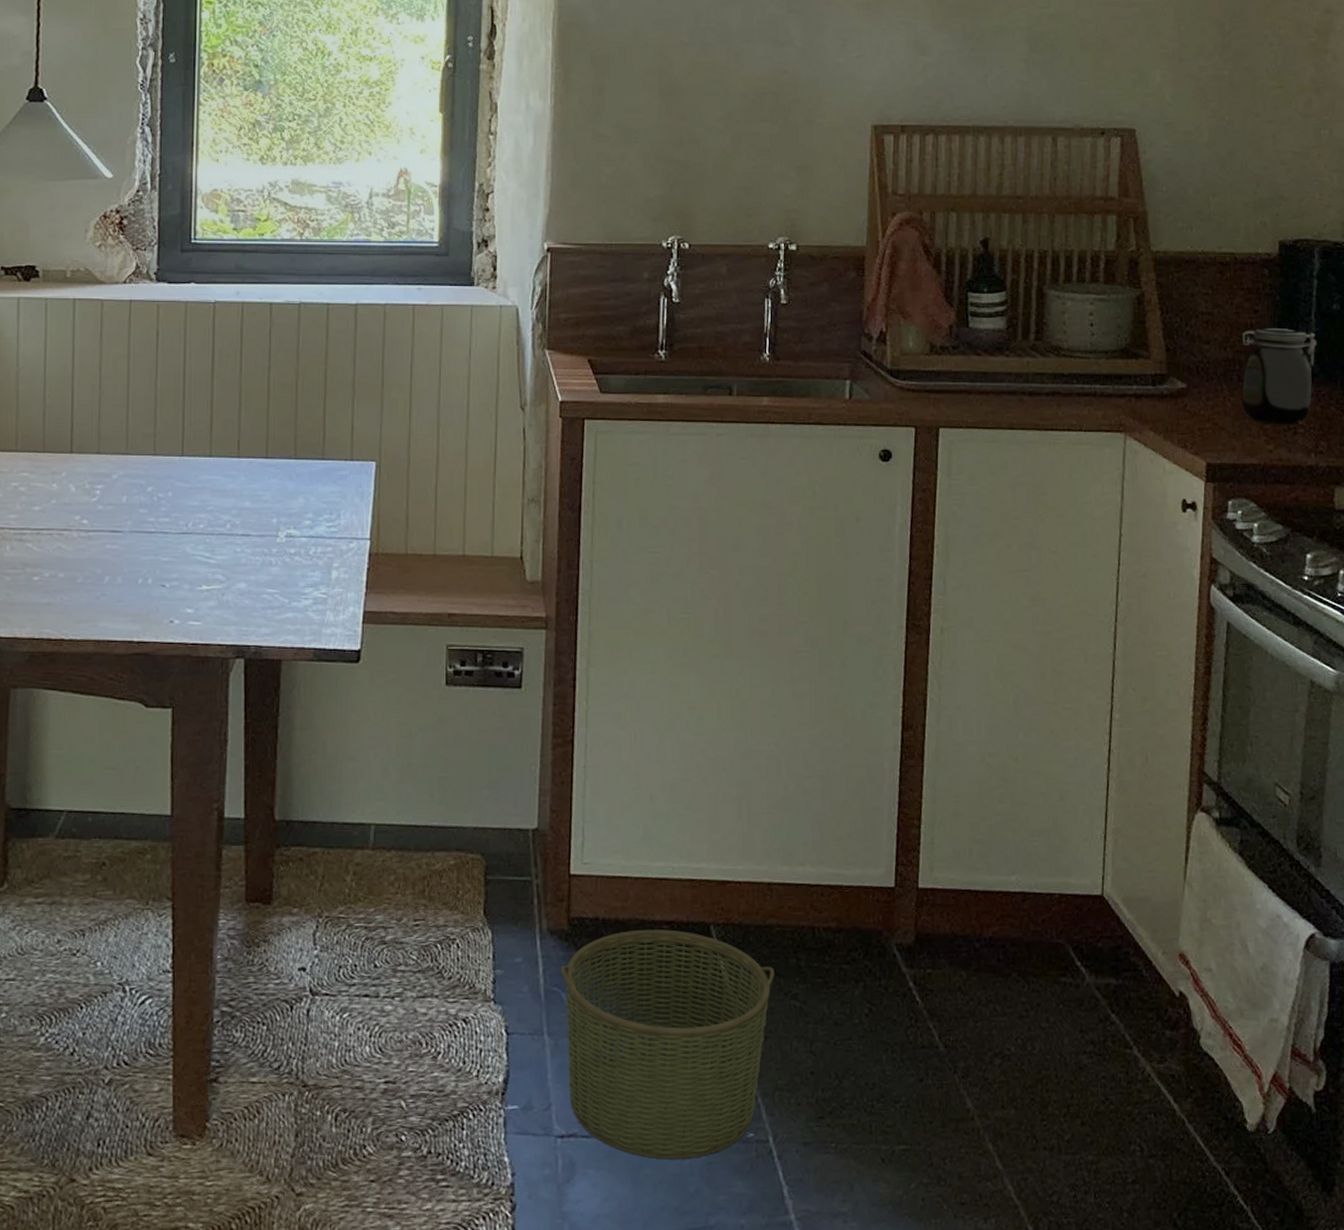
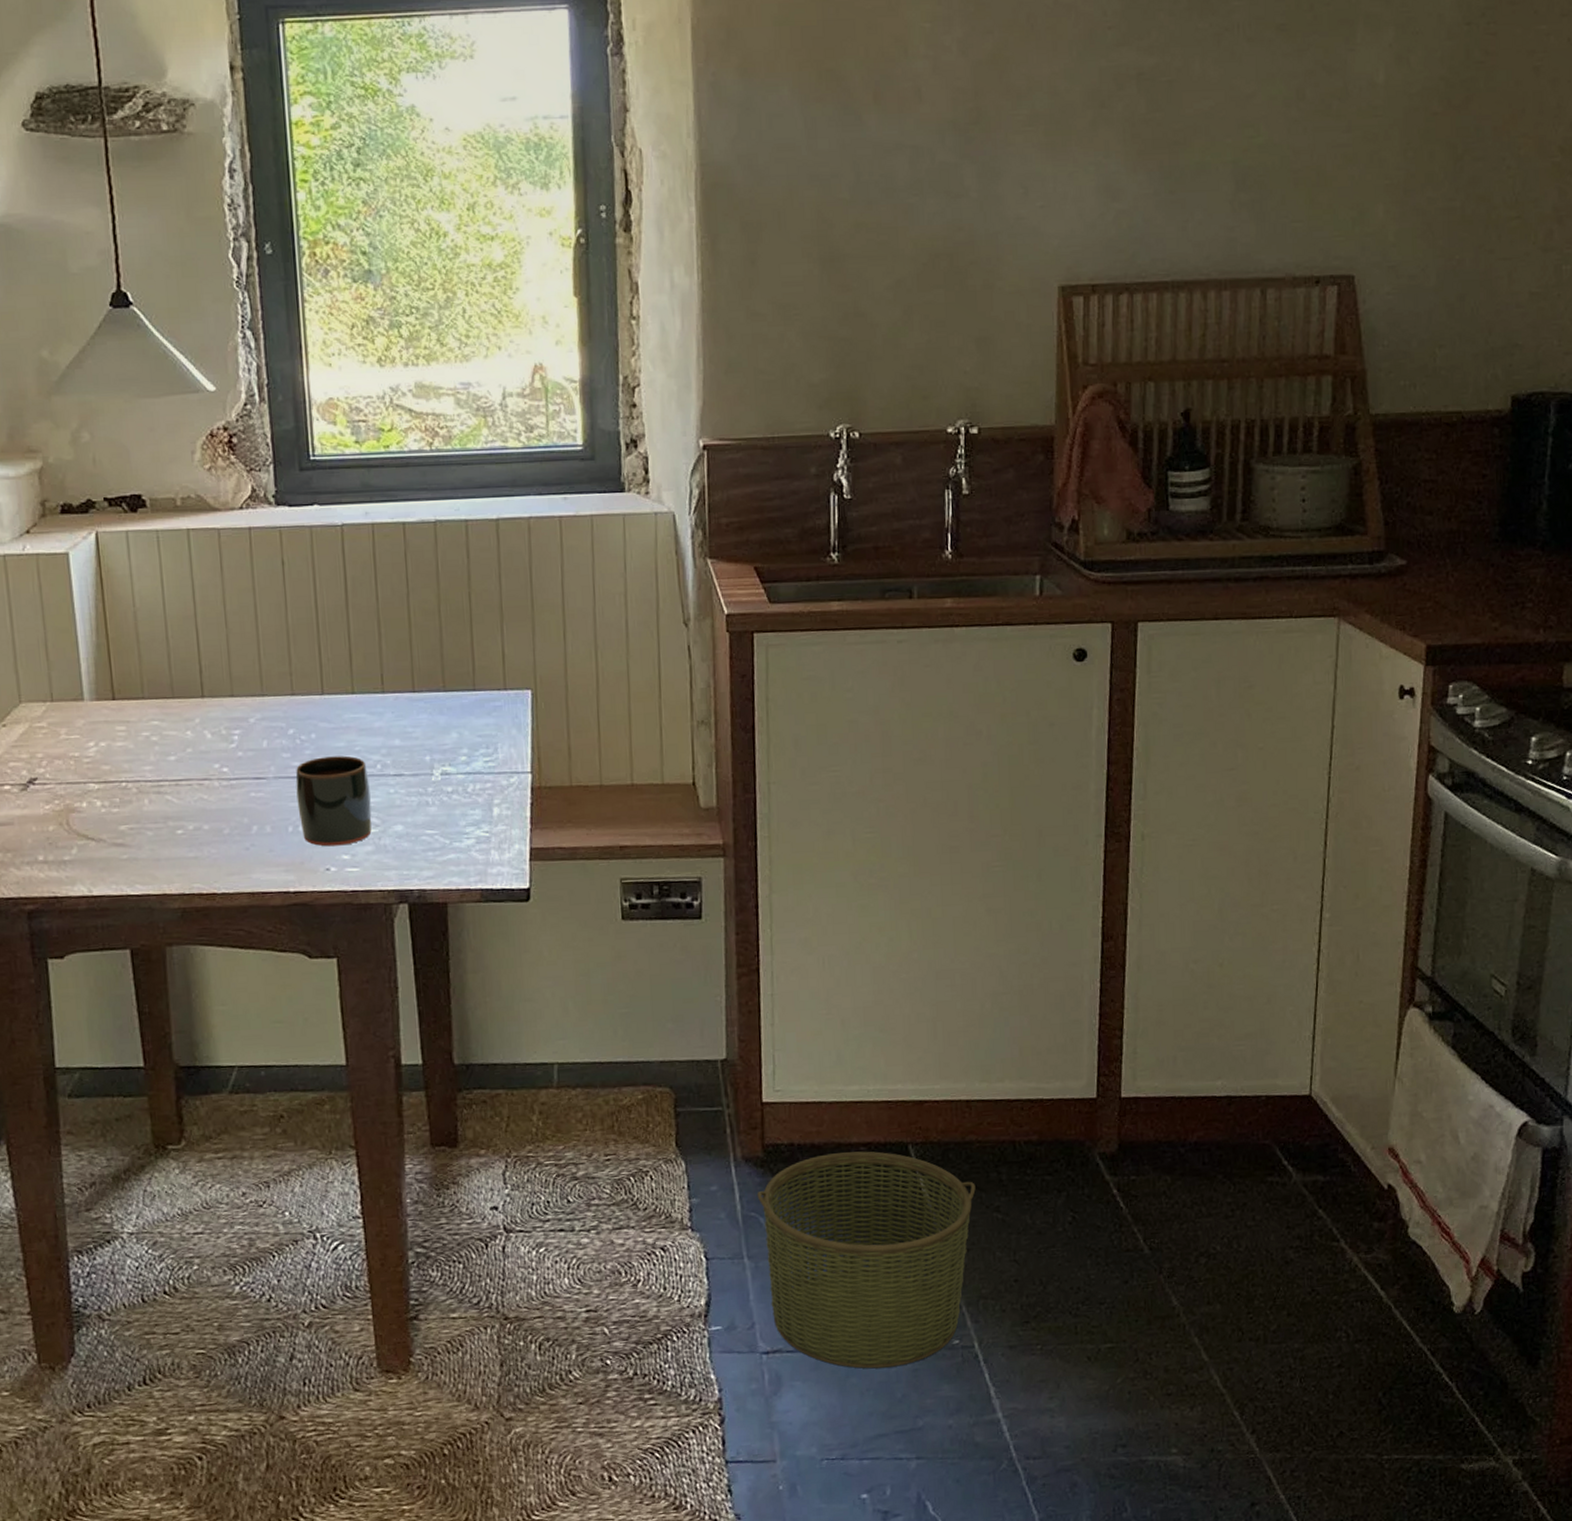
mug: none [149,514,218,600] -> present [295,755,372,847]
jar: present [1241,327,1317,425] -> none [1465,493,1550,600]

